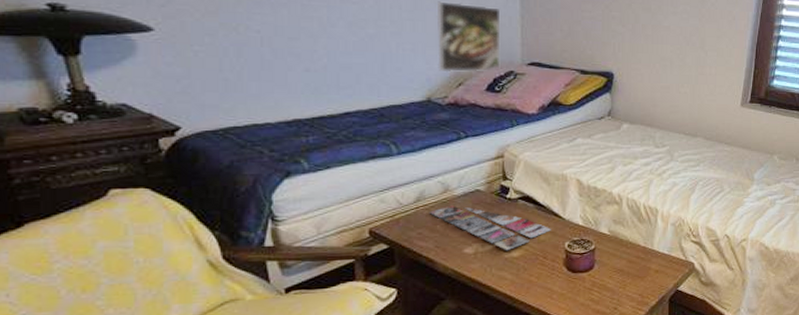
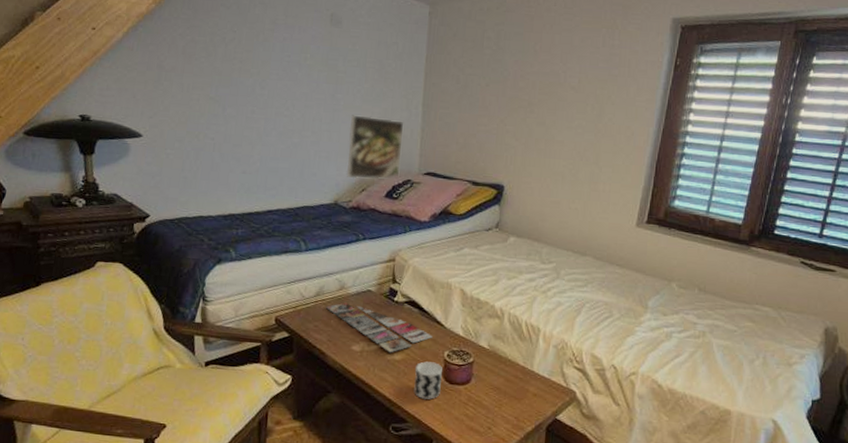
cup: none [535,254,564,291] -> present [414,361,442,400]

